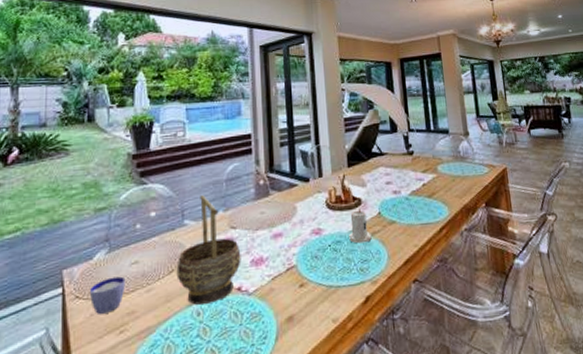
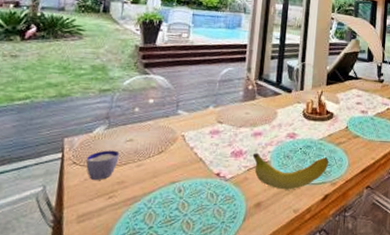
decorative bowl: present [176,195,241,305] -> none [165,91,224,183]
fruit: none [275,252,365,298] -> present [252,152,329,190]
candle: present [349,209,372,244] -> none [318,121,337,151]

